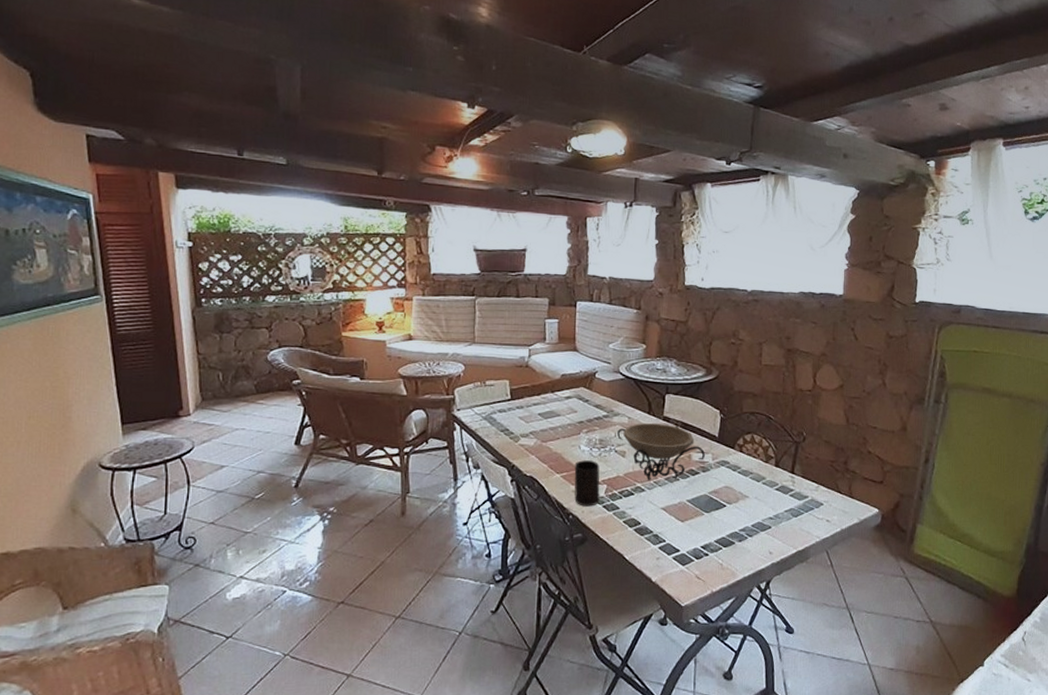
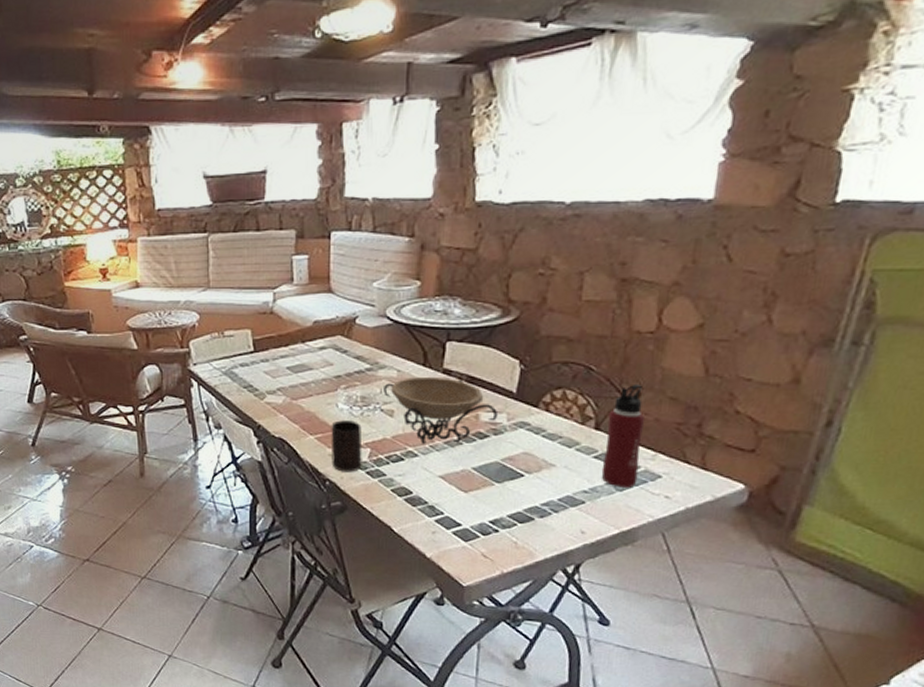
water bottle: none [781,430,810,514] -> present [601,383,646,488]

